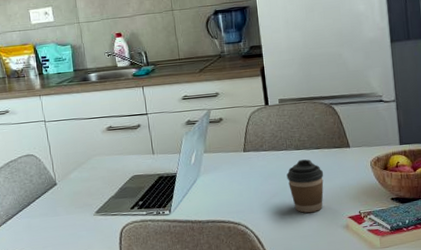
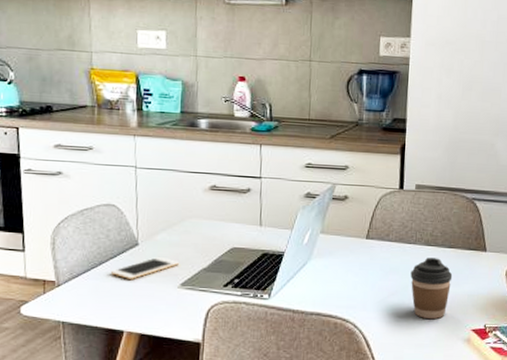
cell phone: none [39,191,91,214] -> present [111,256,179,279]

